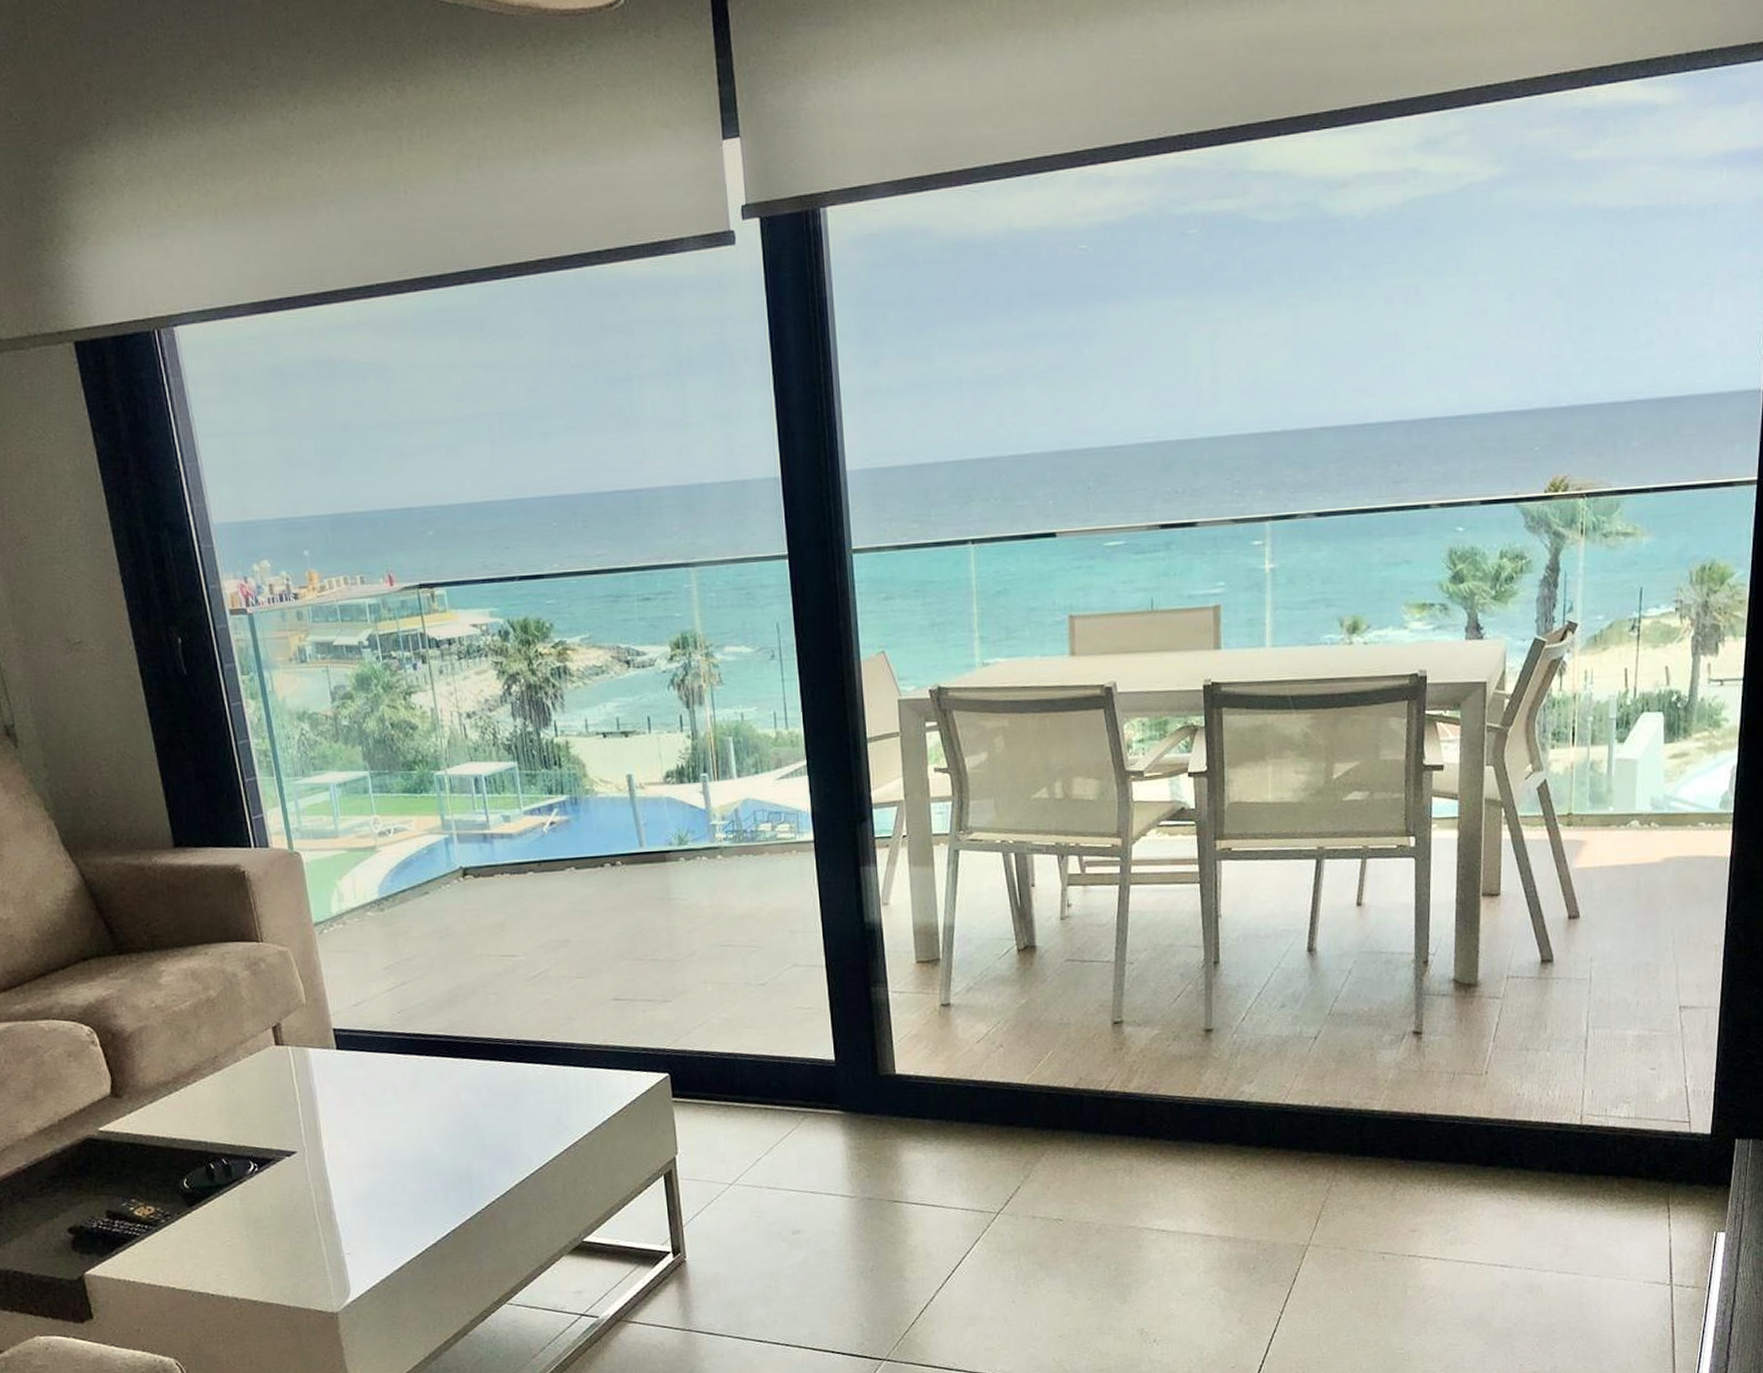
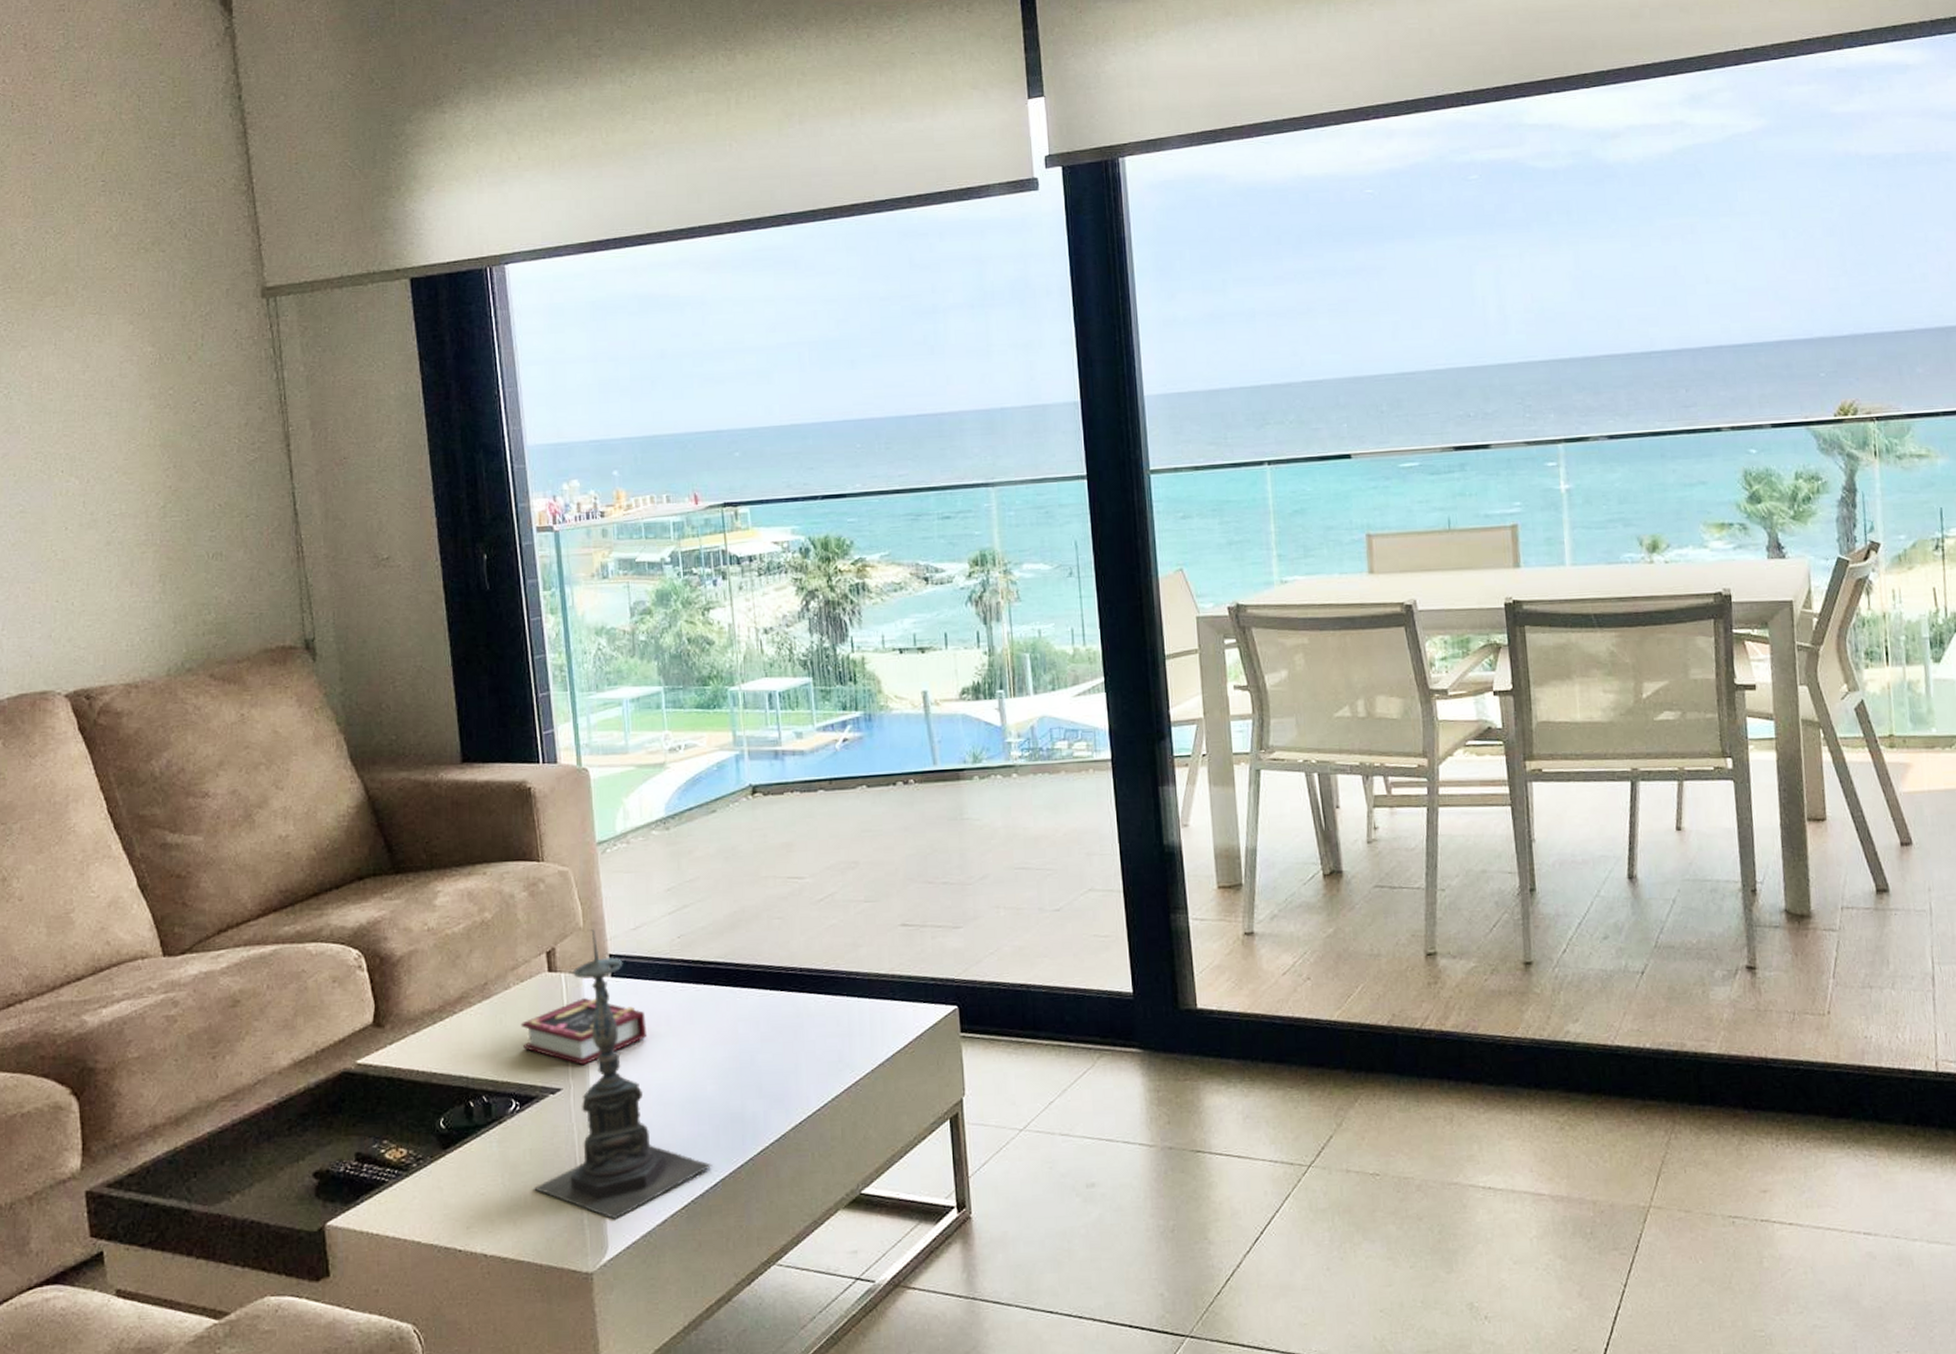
book: none [252,1069,375,1131] -> present [520,997,648,1066]
candle holder: none [276,1006,443,1267] -> present [533,929,713,1220]

